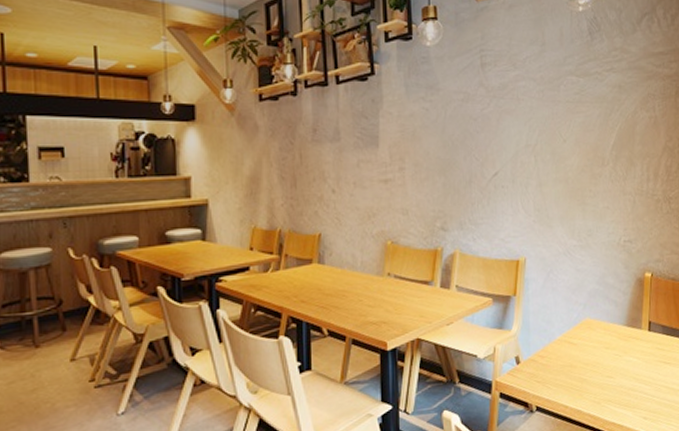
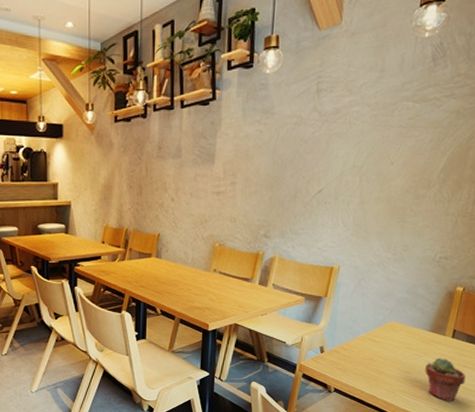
potted succulent: none [627,355,668,407] -> present [425,357,466,402]

